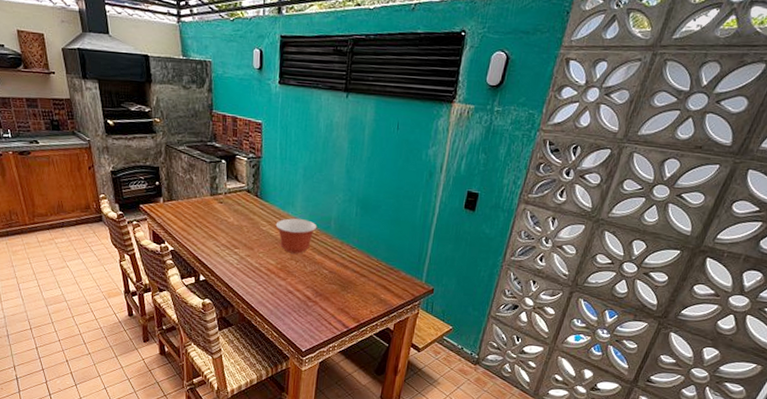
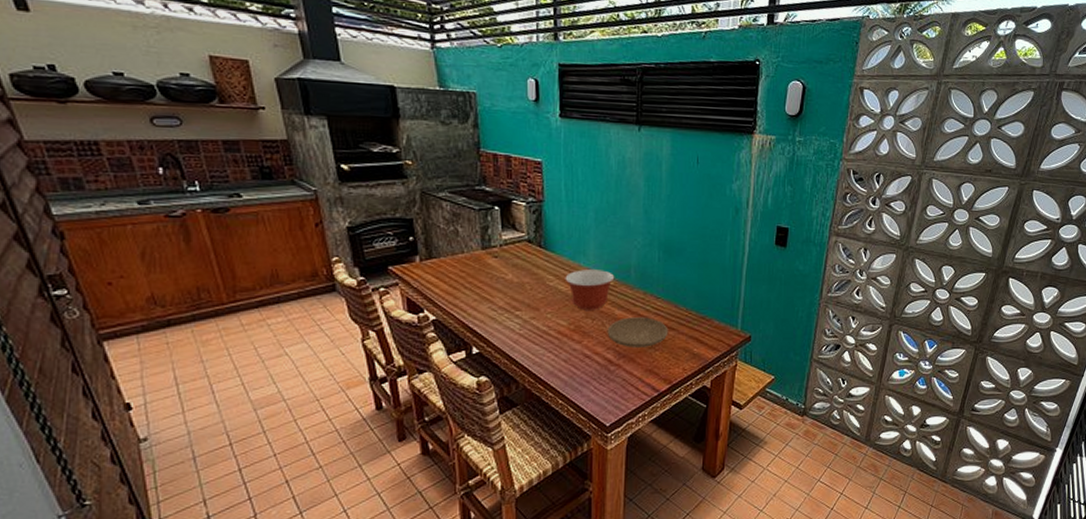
plate: none [307,262,360,289] -> present [607,317,669,347]

